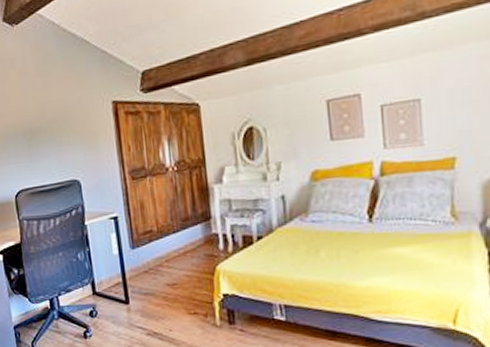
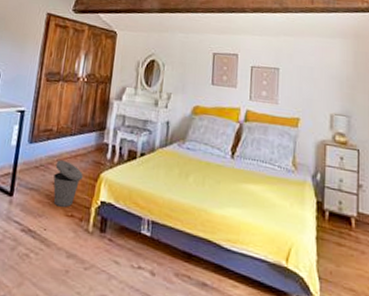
trash can: none [165,259,198,306] -> present [53,159,83,207]

